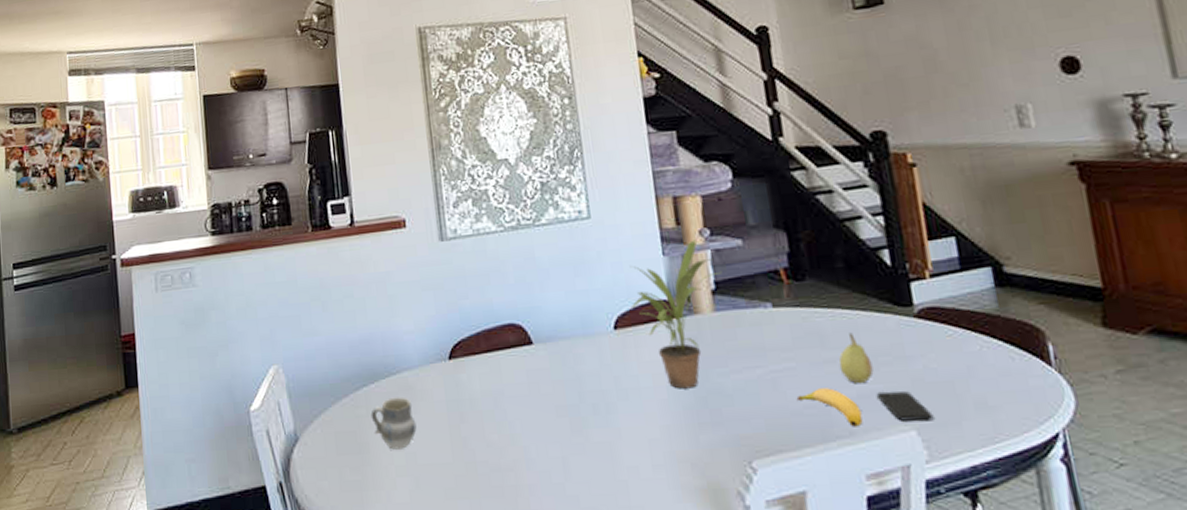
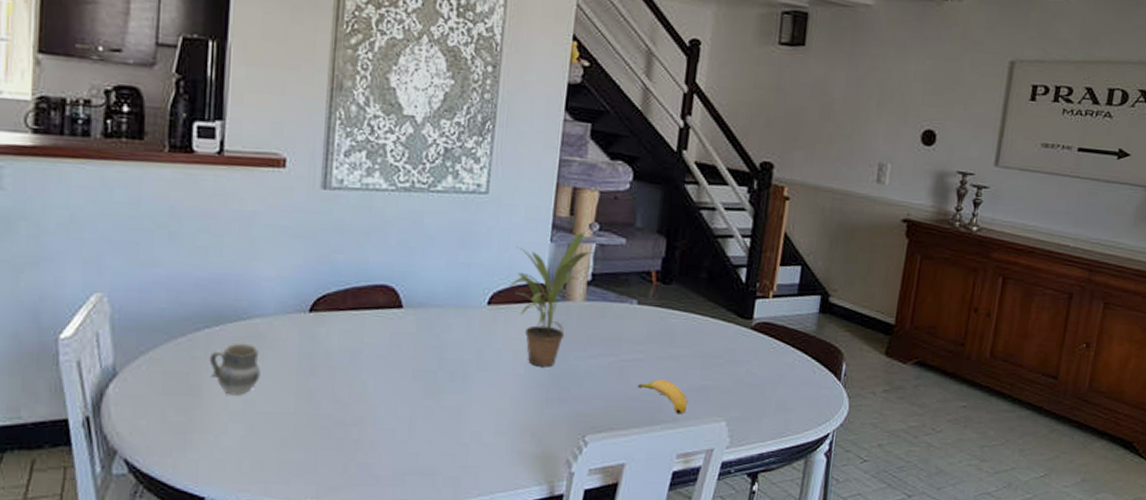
fruit: present [838,332,874,383] -> none [680,335,707,378]
smartphone: present [876,391,934,422] -> none [703,387,743,415]

